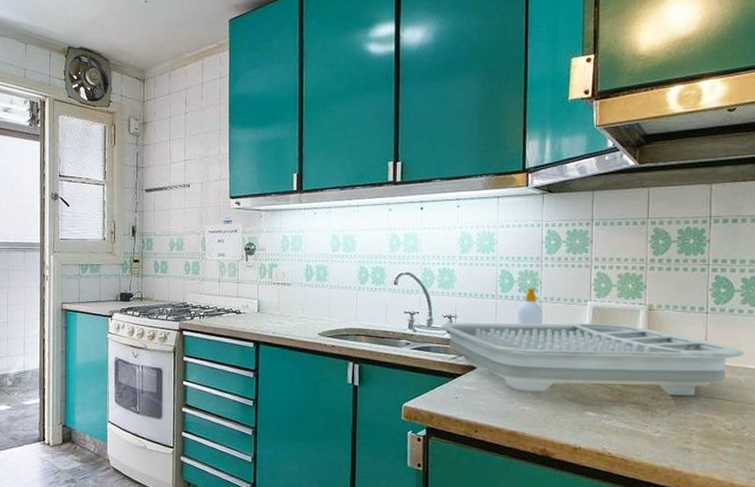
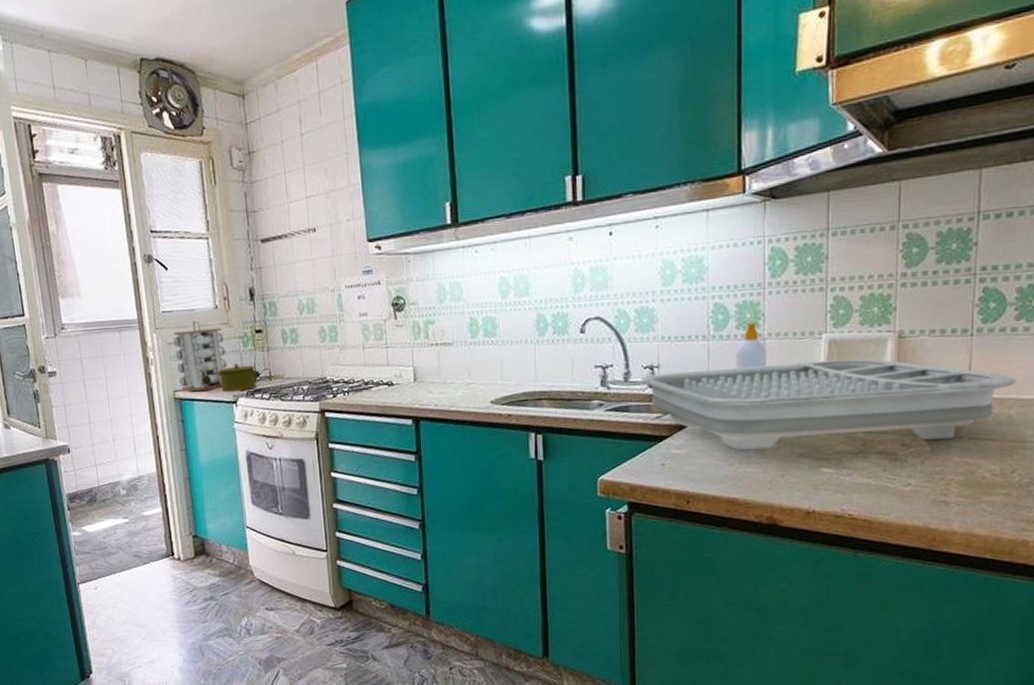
spice rack: none [66,247,108,306] -> present [173,319,228,392]
cooking pot: none [98,285,132,308] -> present [216,363,258,393]

